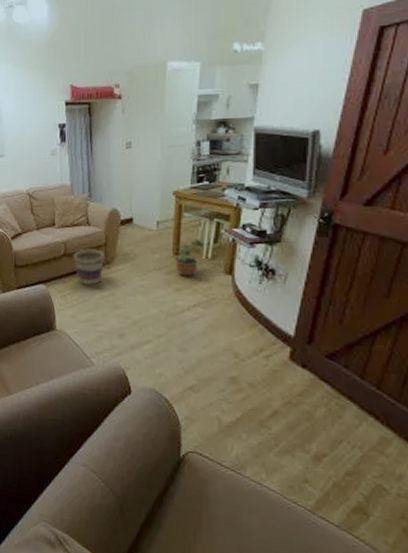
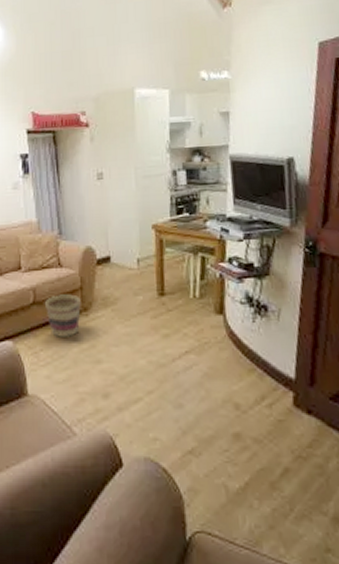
potted plant: present [175,240,204,277] -> none [160,277,191,320]

